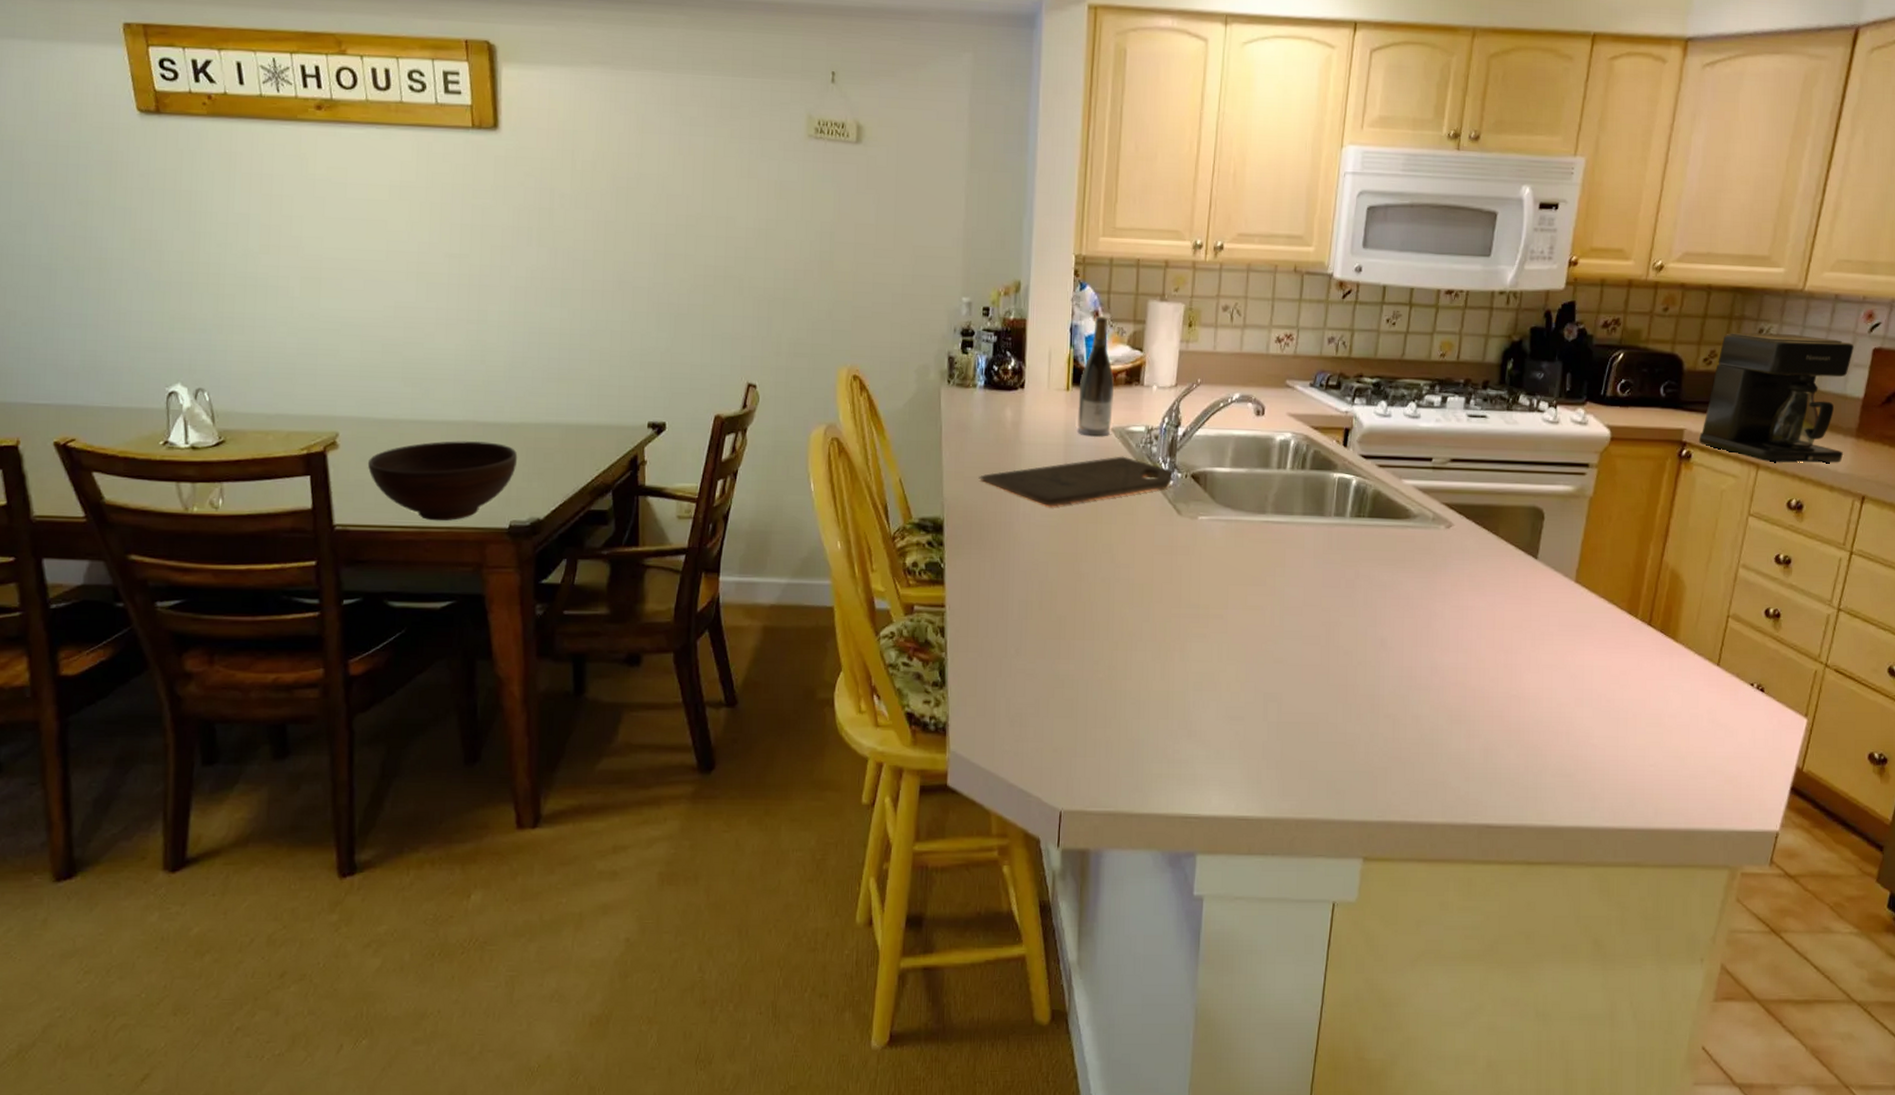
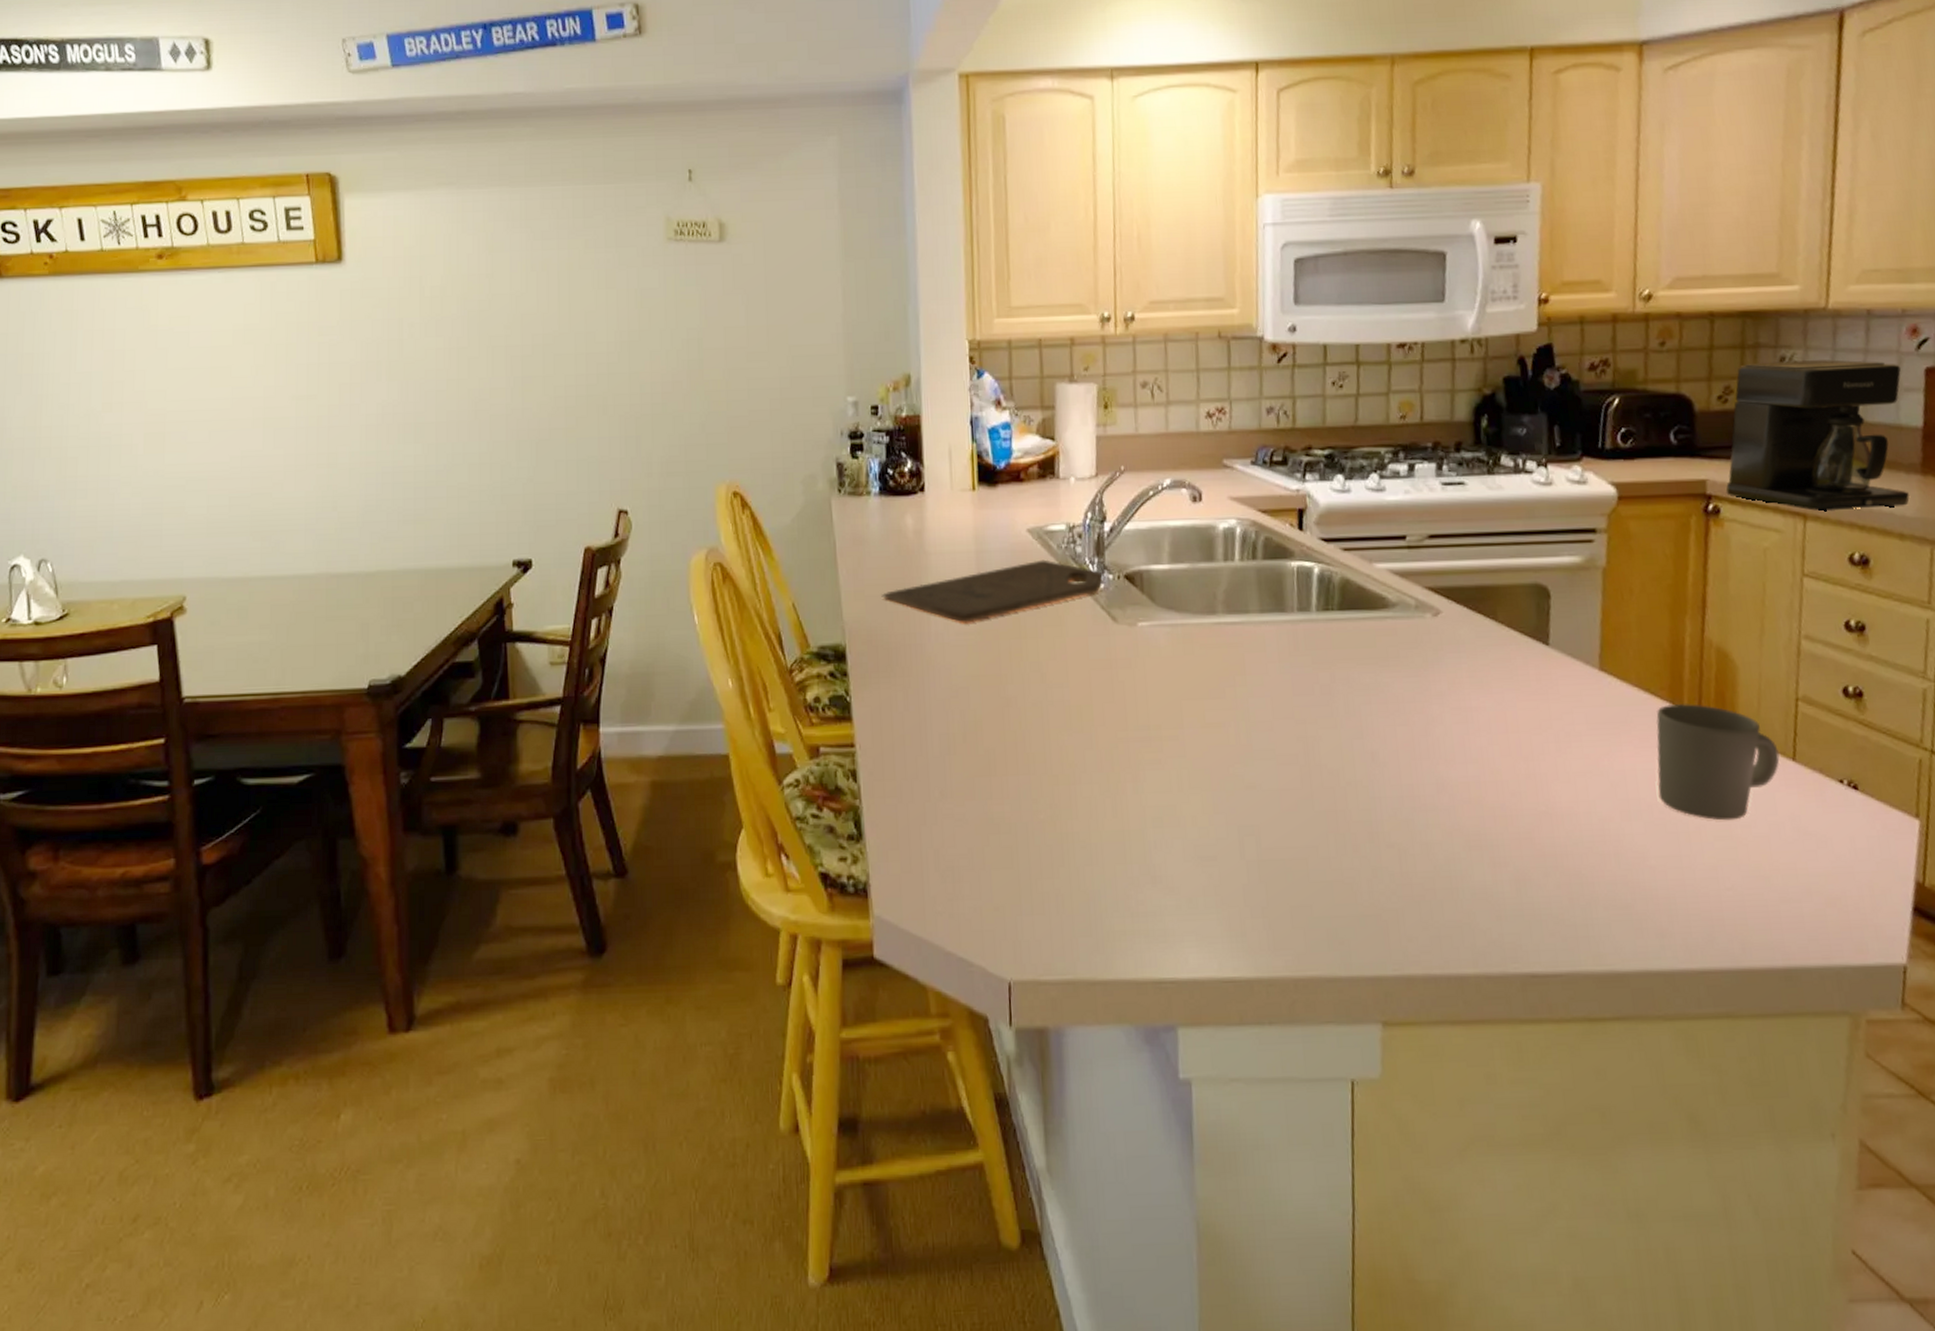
bowl: present [367,441,518,521] -> none [216,594,375,686]
wine bottle: present [1077,316,1115,438] -> none [986,405,1027,542]
mug: none [1607,613,1707,711] -> present [1656,703,1780,821]

